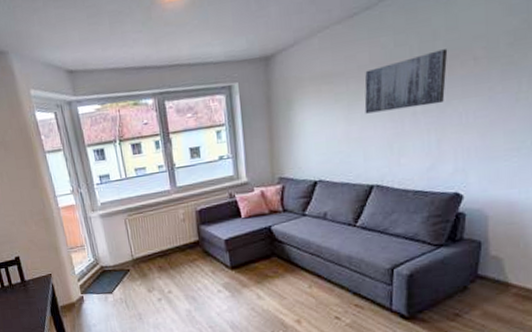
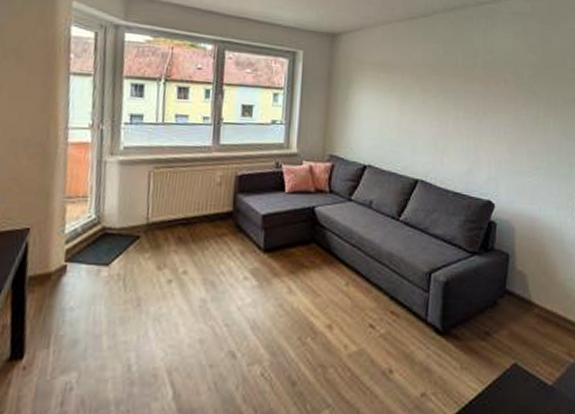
wall art: present [364,49,448,114] -> none [415,66,485,113]

